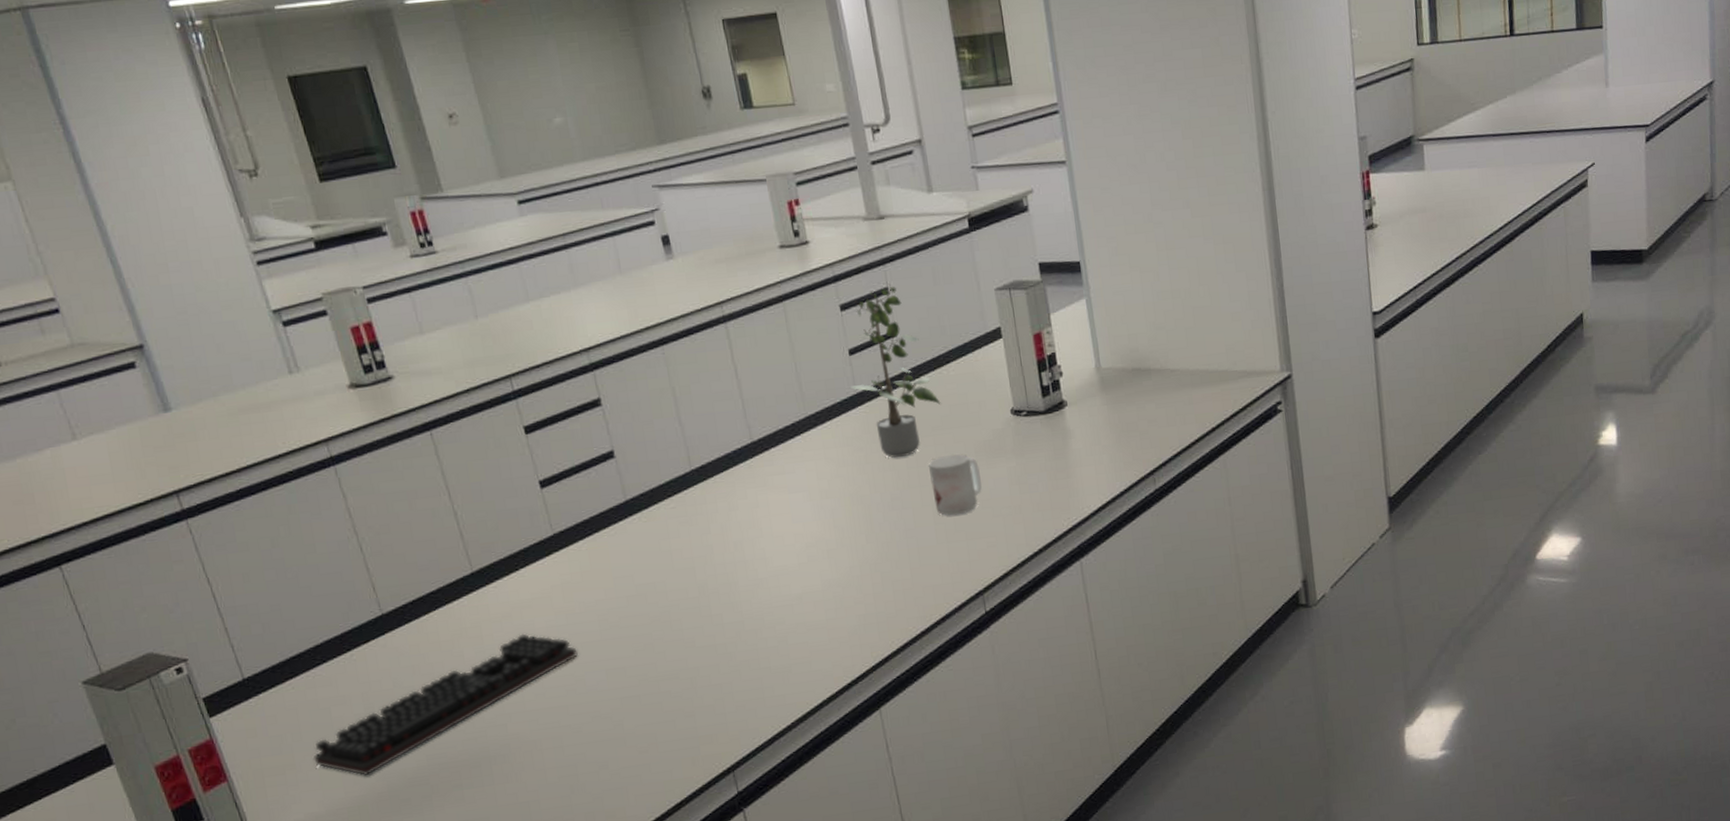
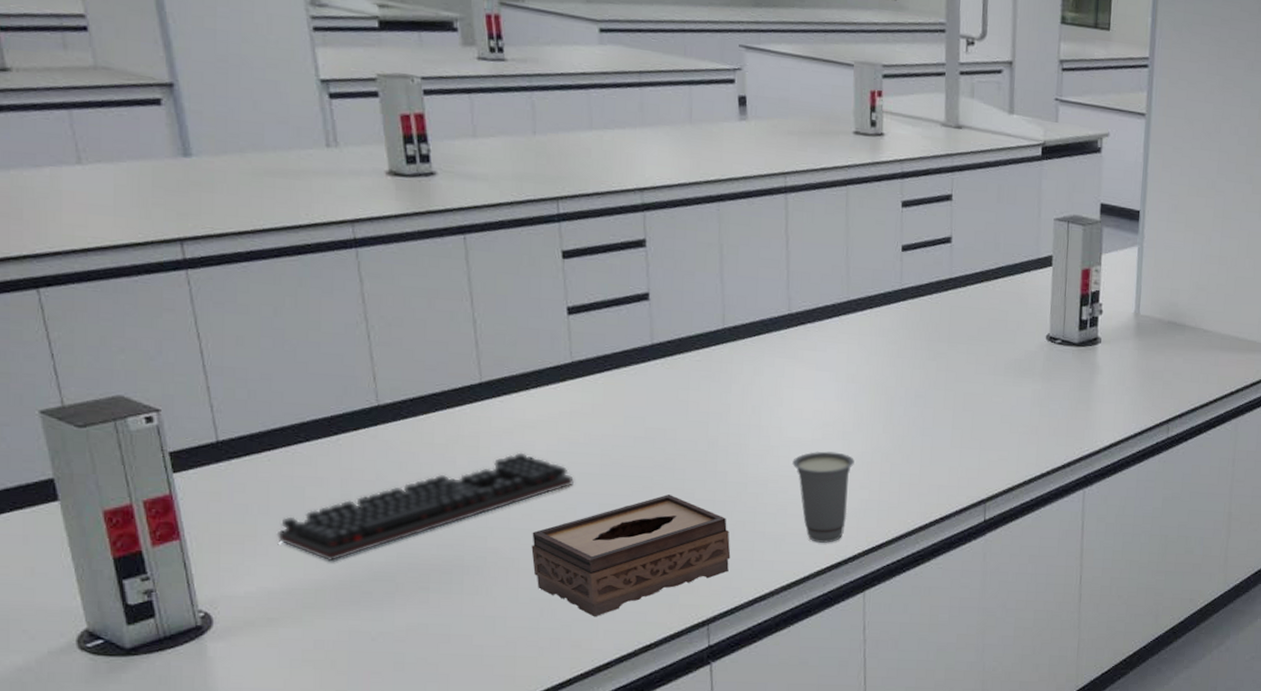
tissue box: none [548,647,743,784] -> present [531,494,731,617]
cup: none [783,572,848,668] -> present [792,451,854,543]
potted plant: present [850,283,941,458] -> none [897,191,981,359]
mug: present [929,454,982,516] -> none [956,365,1006,424]

